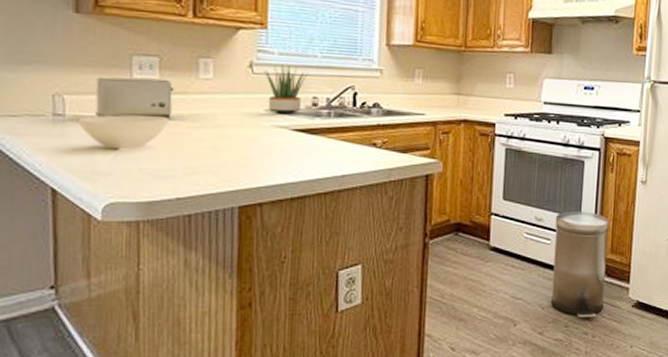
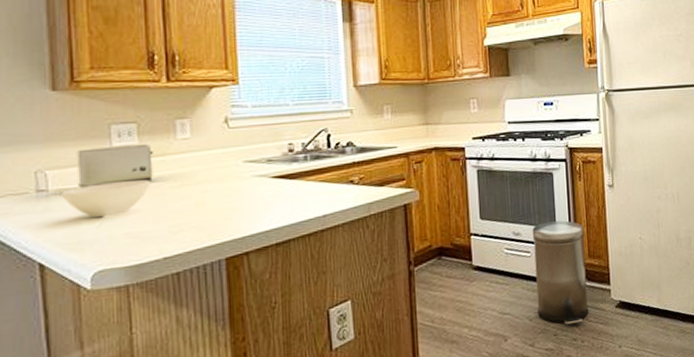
potted plant: present [262,63,308,115] -> none [237,115,282,164]

